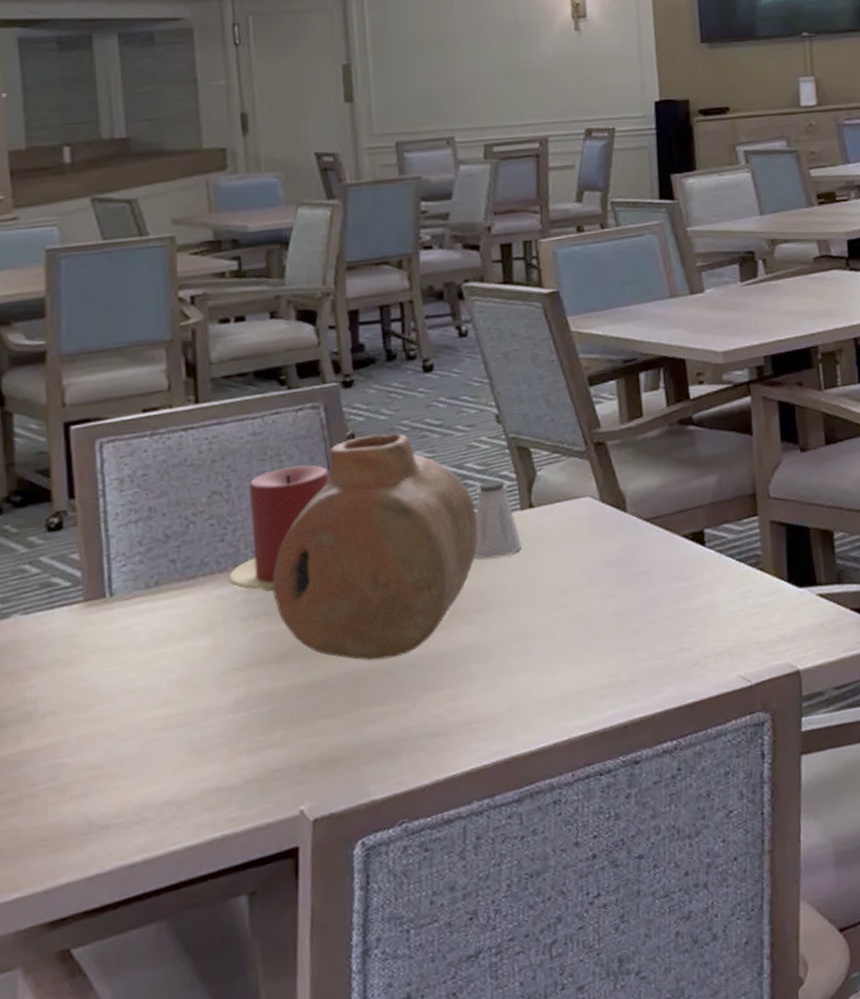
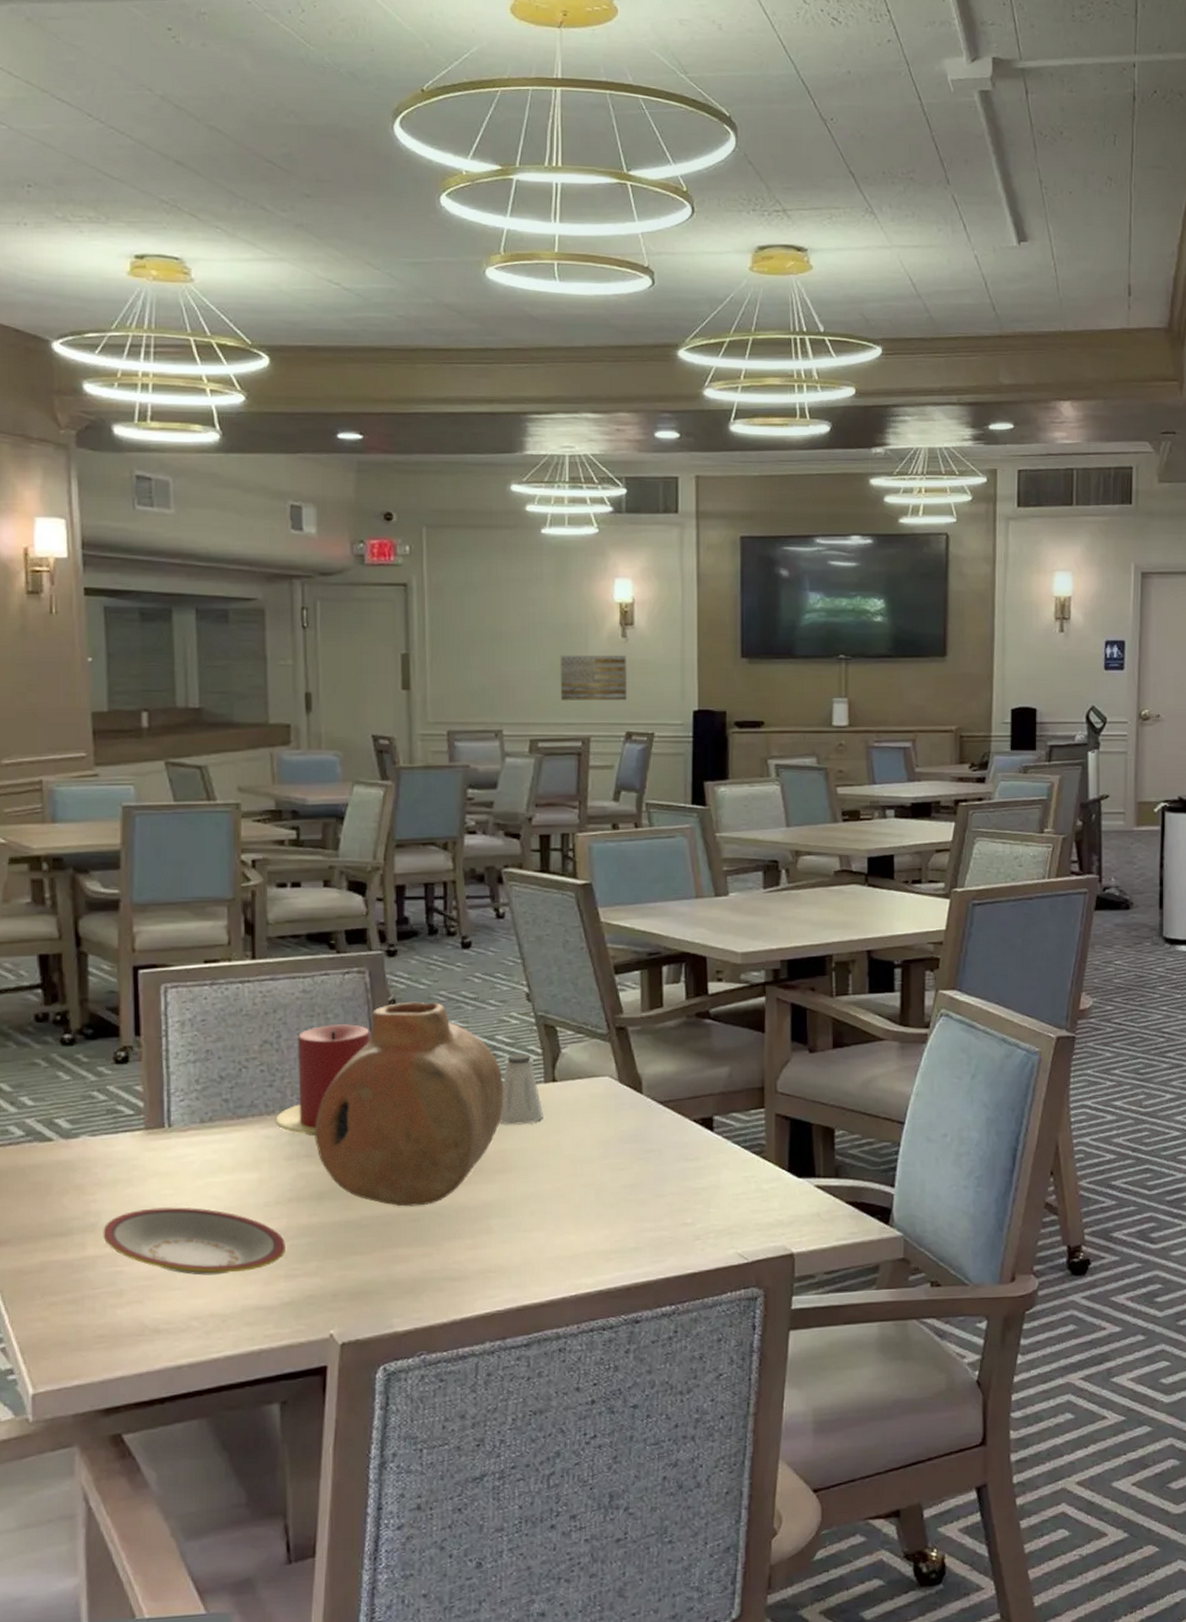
plate: none [41,683,246,760] -> present [103,1207,285,1276]
wall art: none [511,48,584,101] -> present [560,655,628,701]

